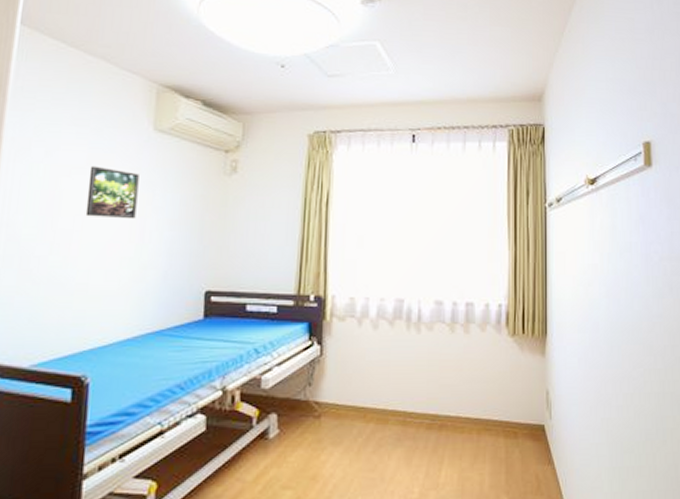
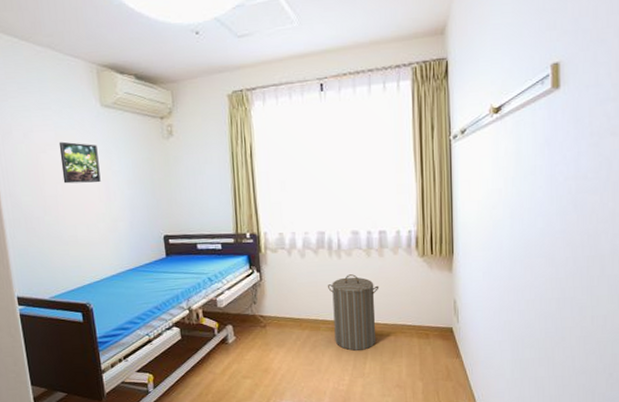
laundry hamper: none [401,353,463,453] -> present [327,274,379,351]

